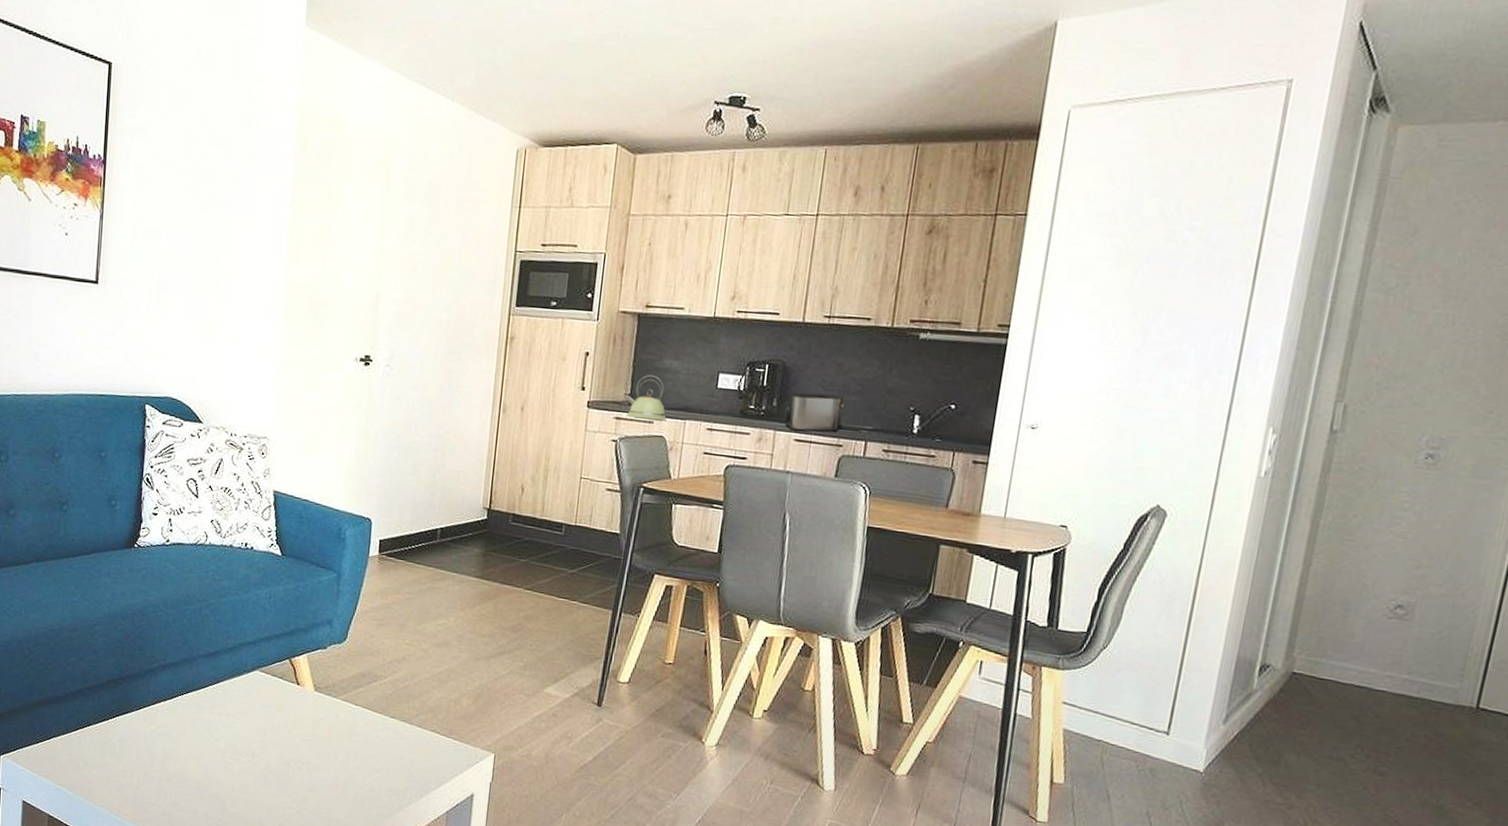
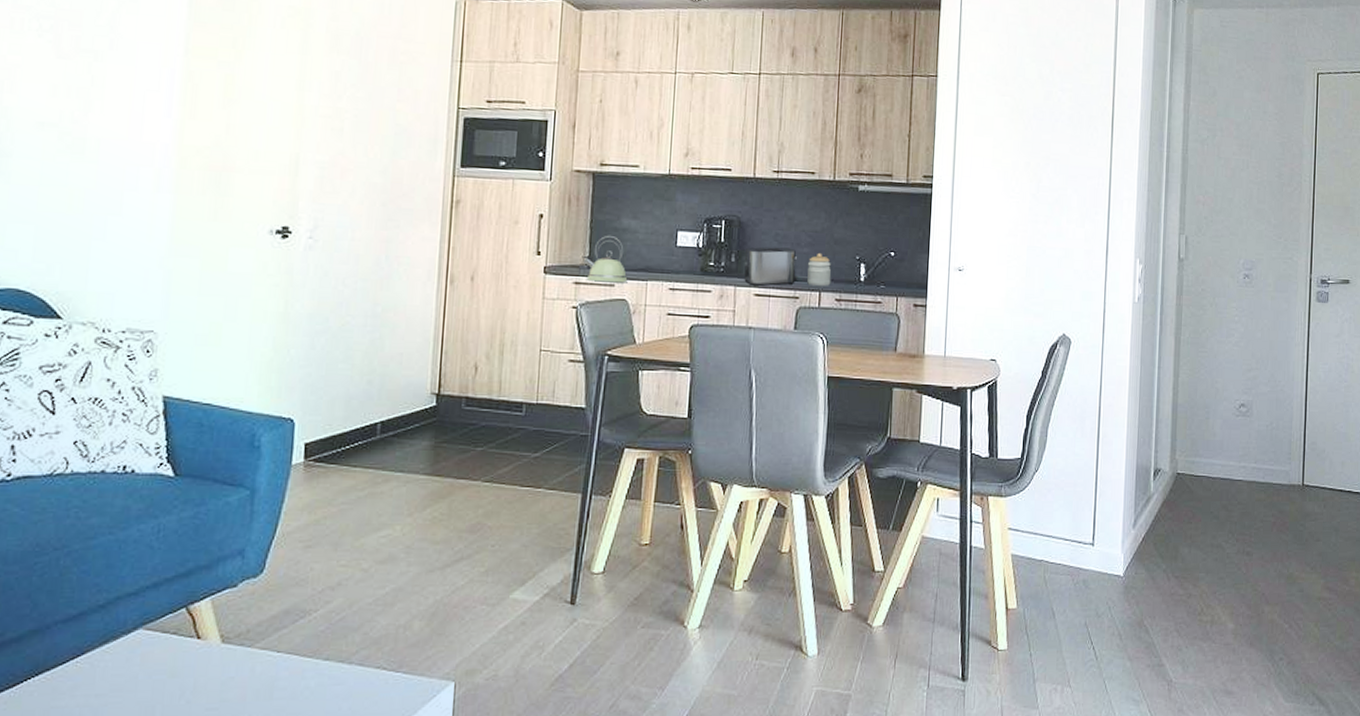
jar: none [853,401,881,437] -> present [807,252,832,287]

